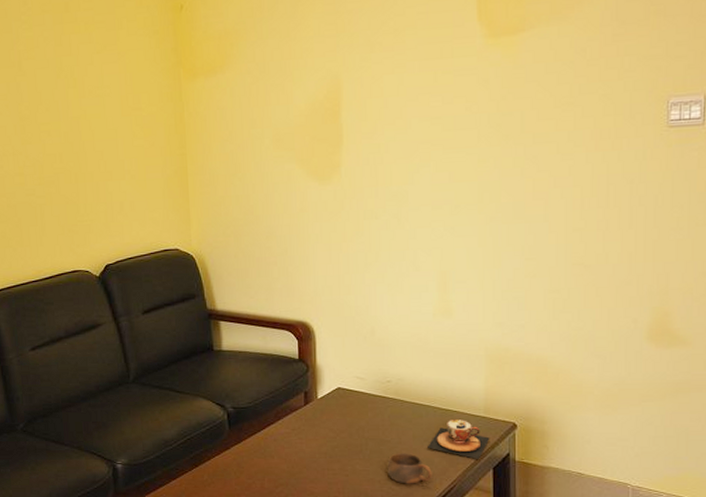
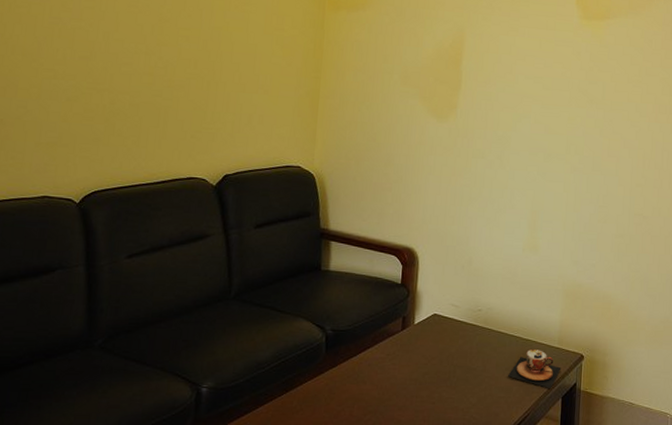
cup: present [387,453,432,484] -> none [470,381,510,413]

